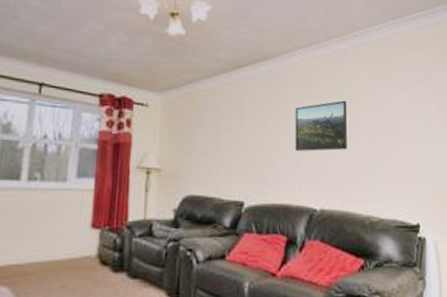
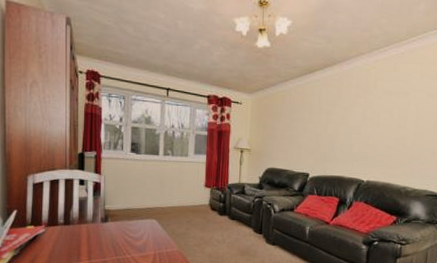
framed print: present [295,100,348,152] -> none [351,97,399,138]

